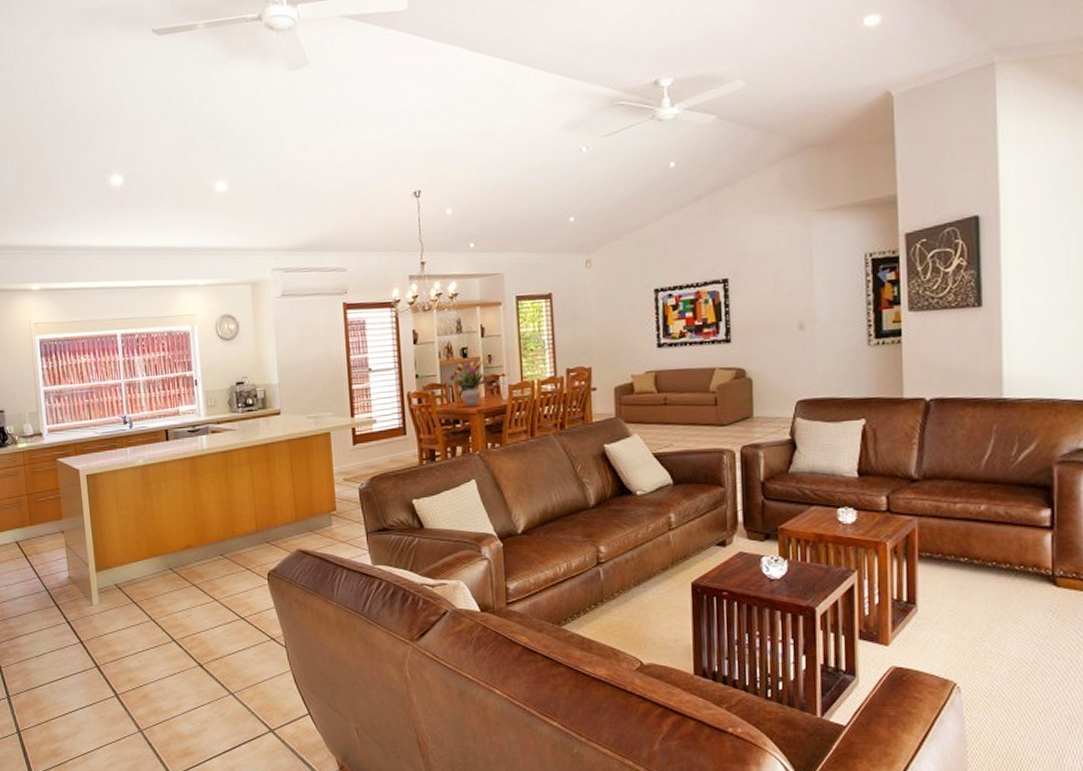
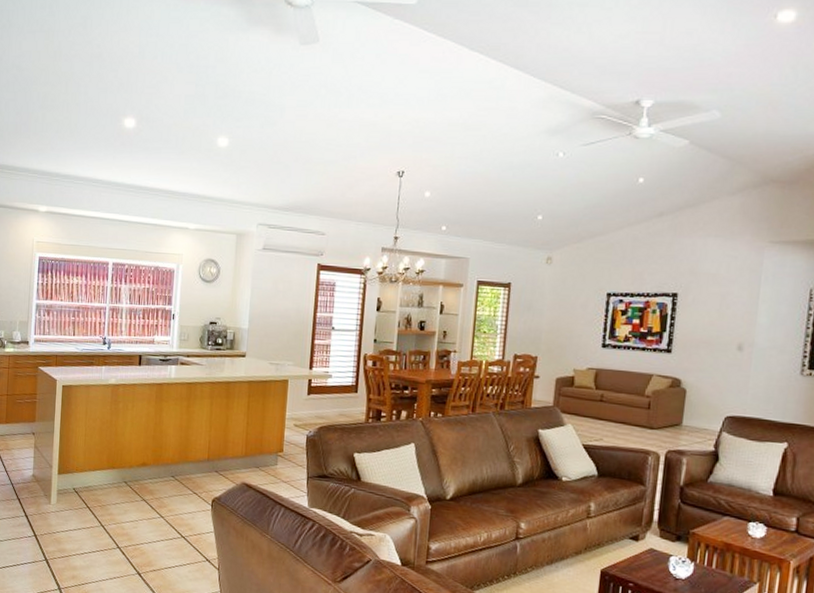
flower arrangement: present [449,360,488,407] -> none [405,334,441,376]

